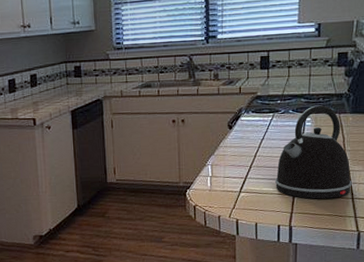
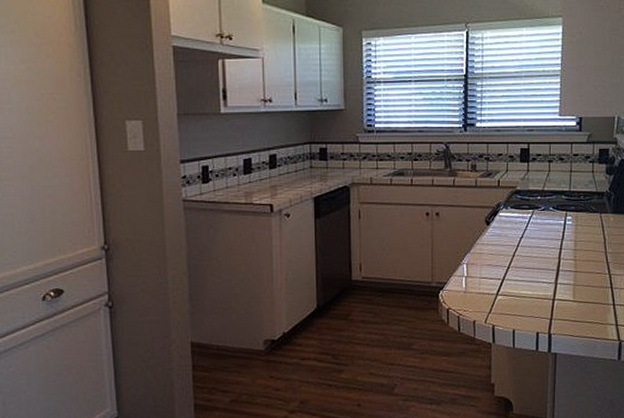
kettle: present [274,105,352,199] -> none [533,203,613,305]

